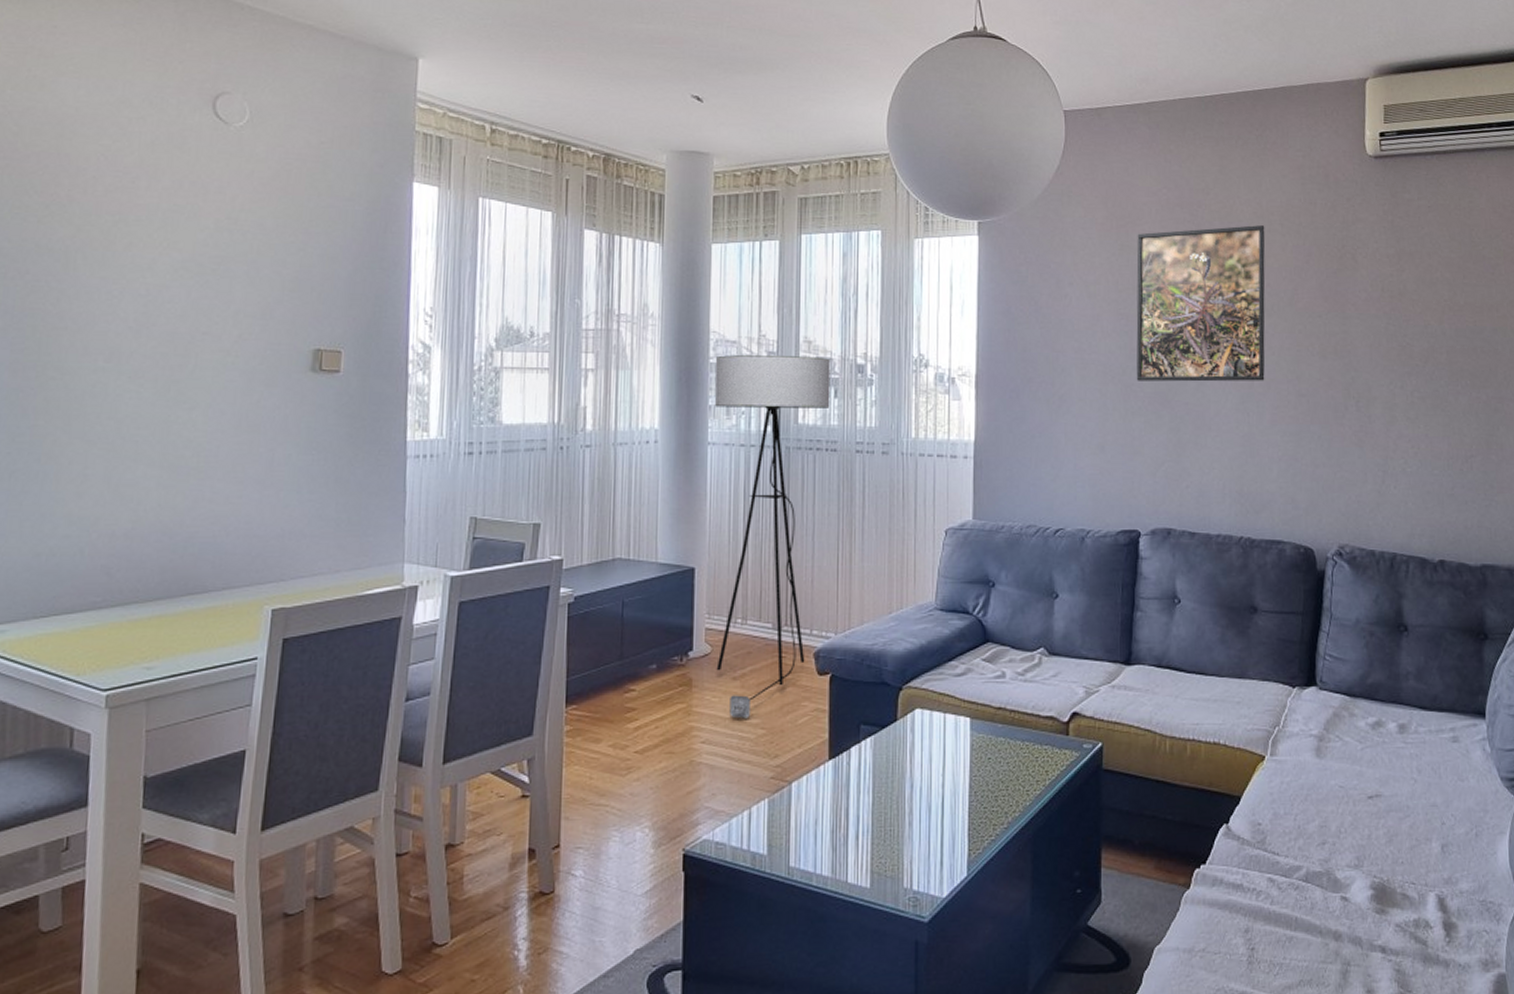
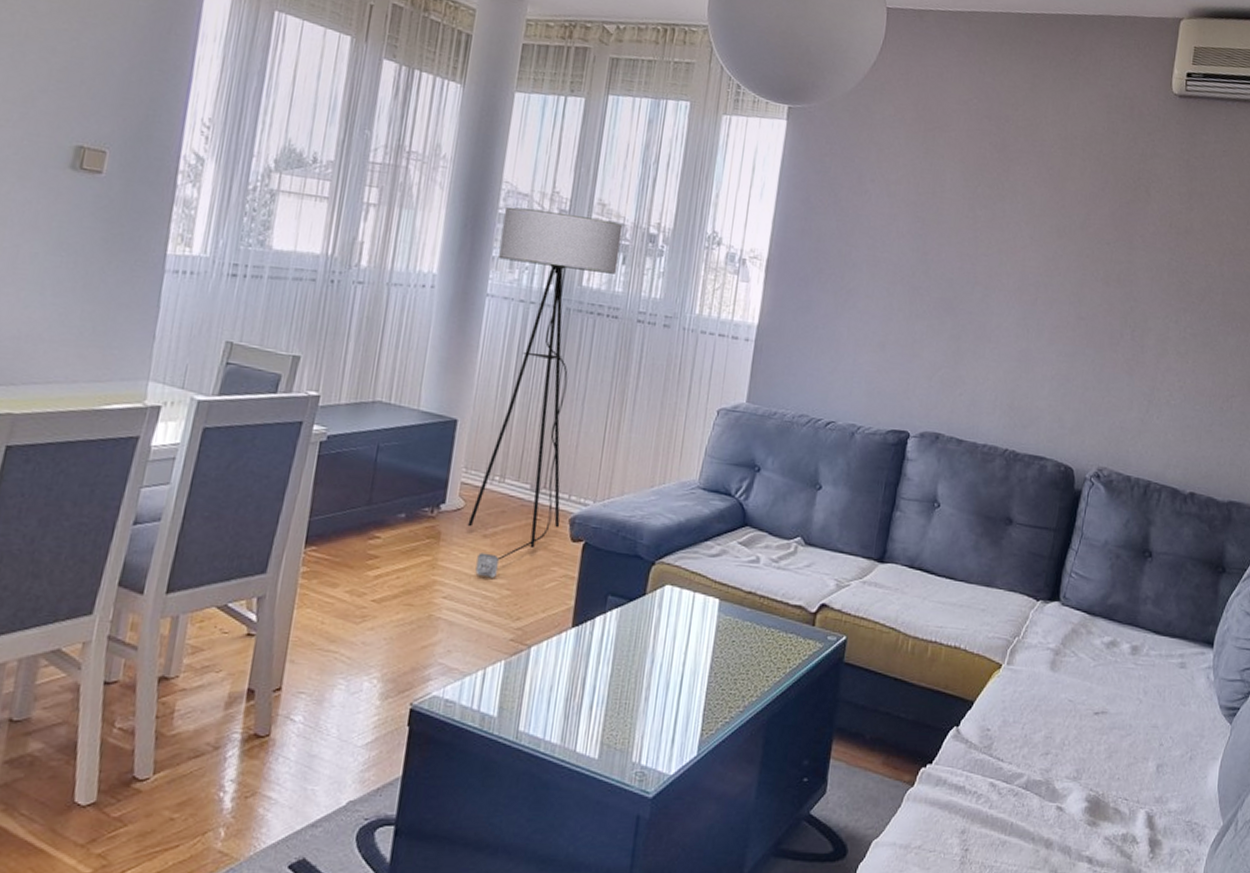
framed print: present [1136,225,1265,382] -> none [924,139,1067,300]

